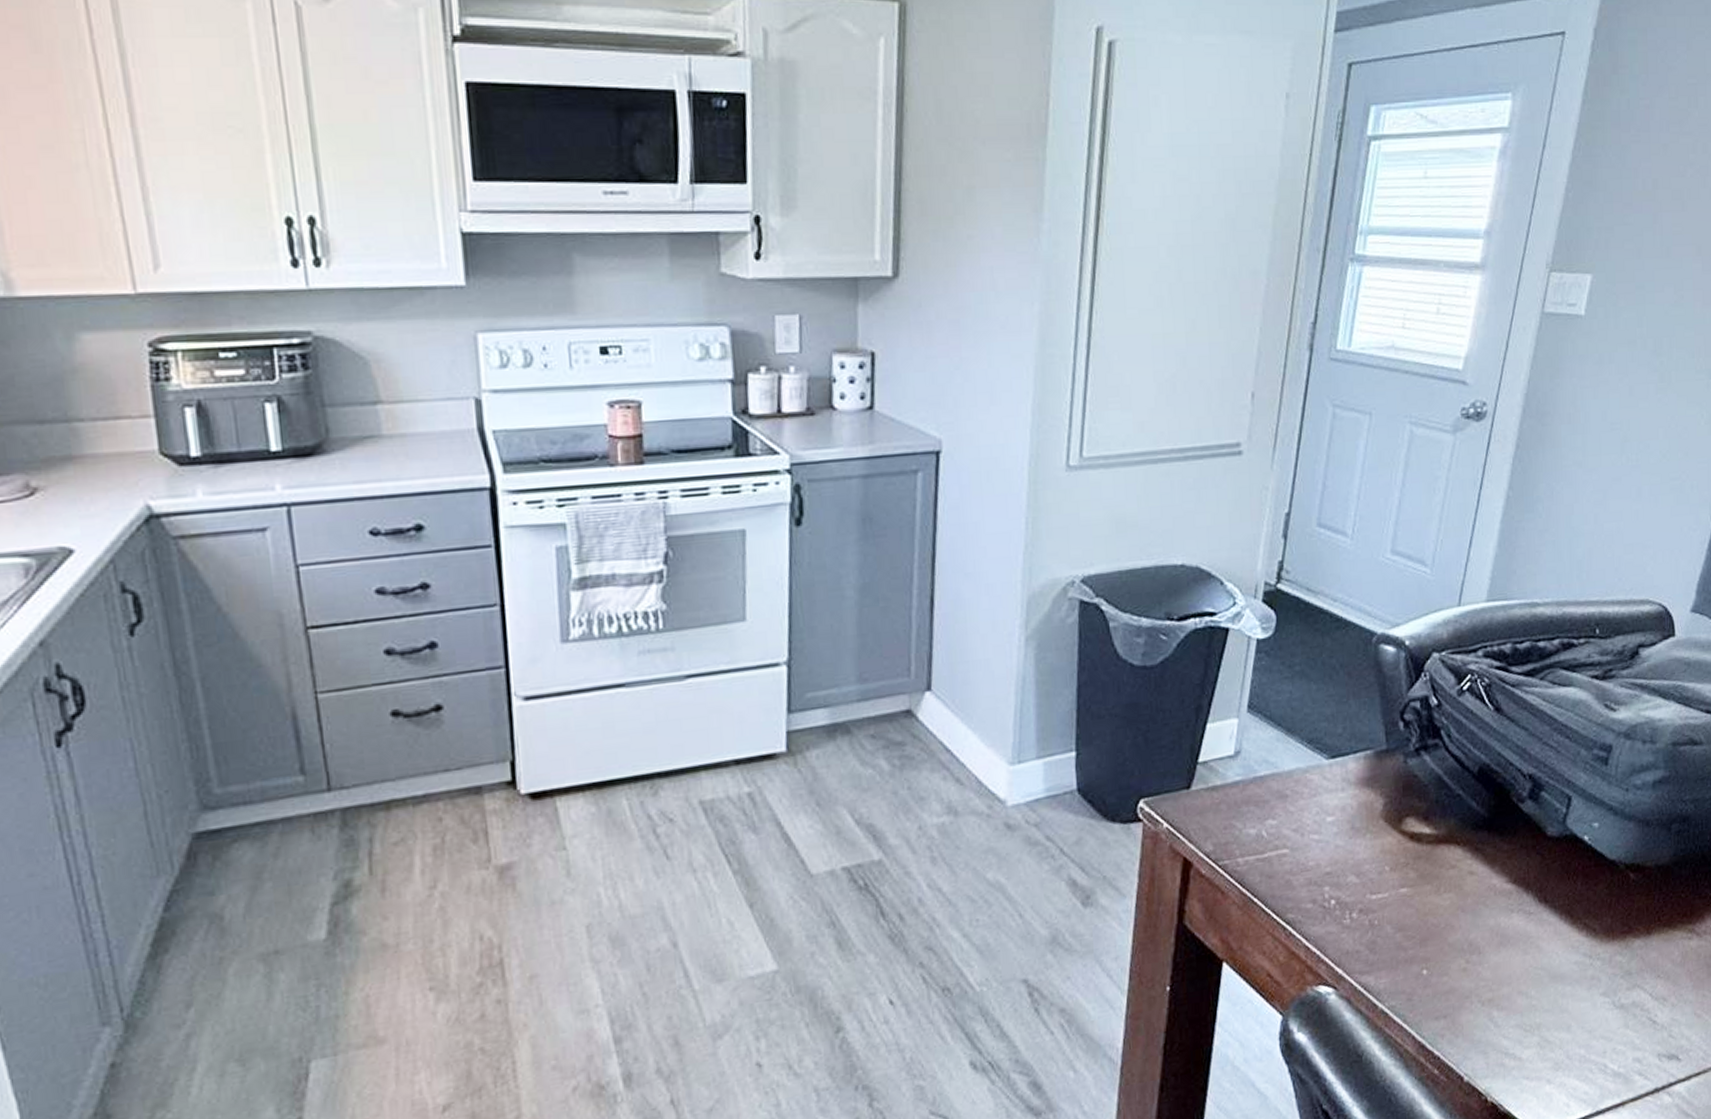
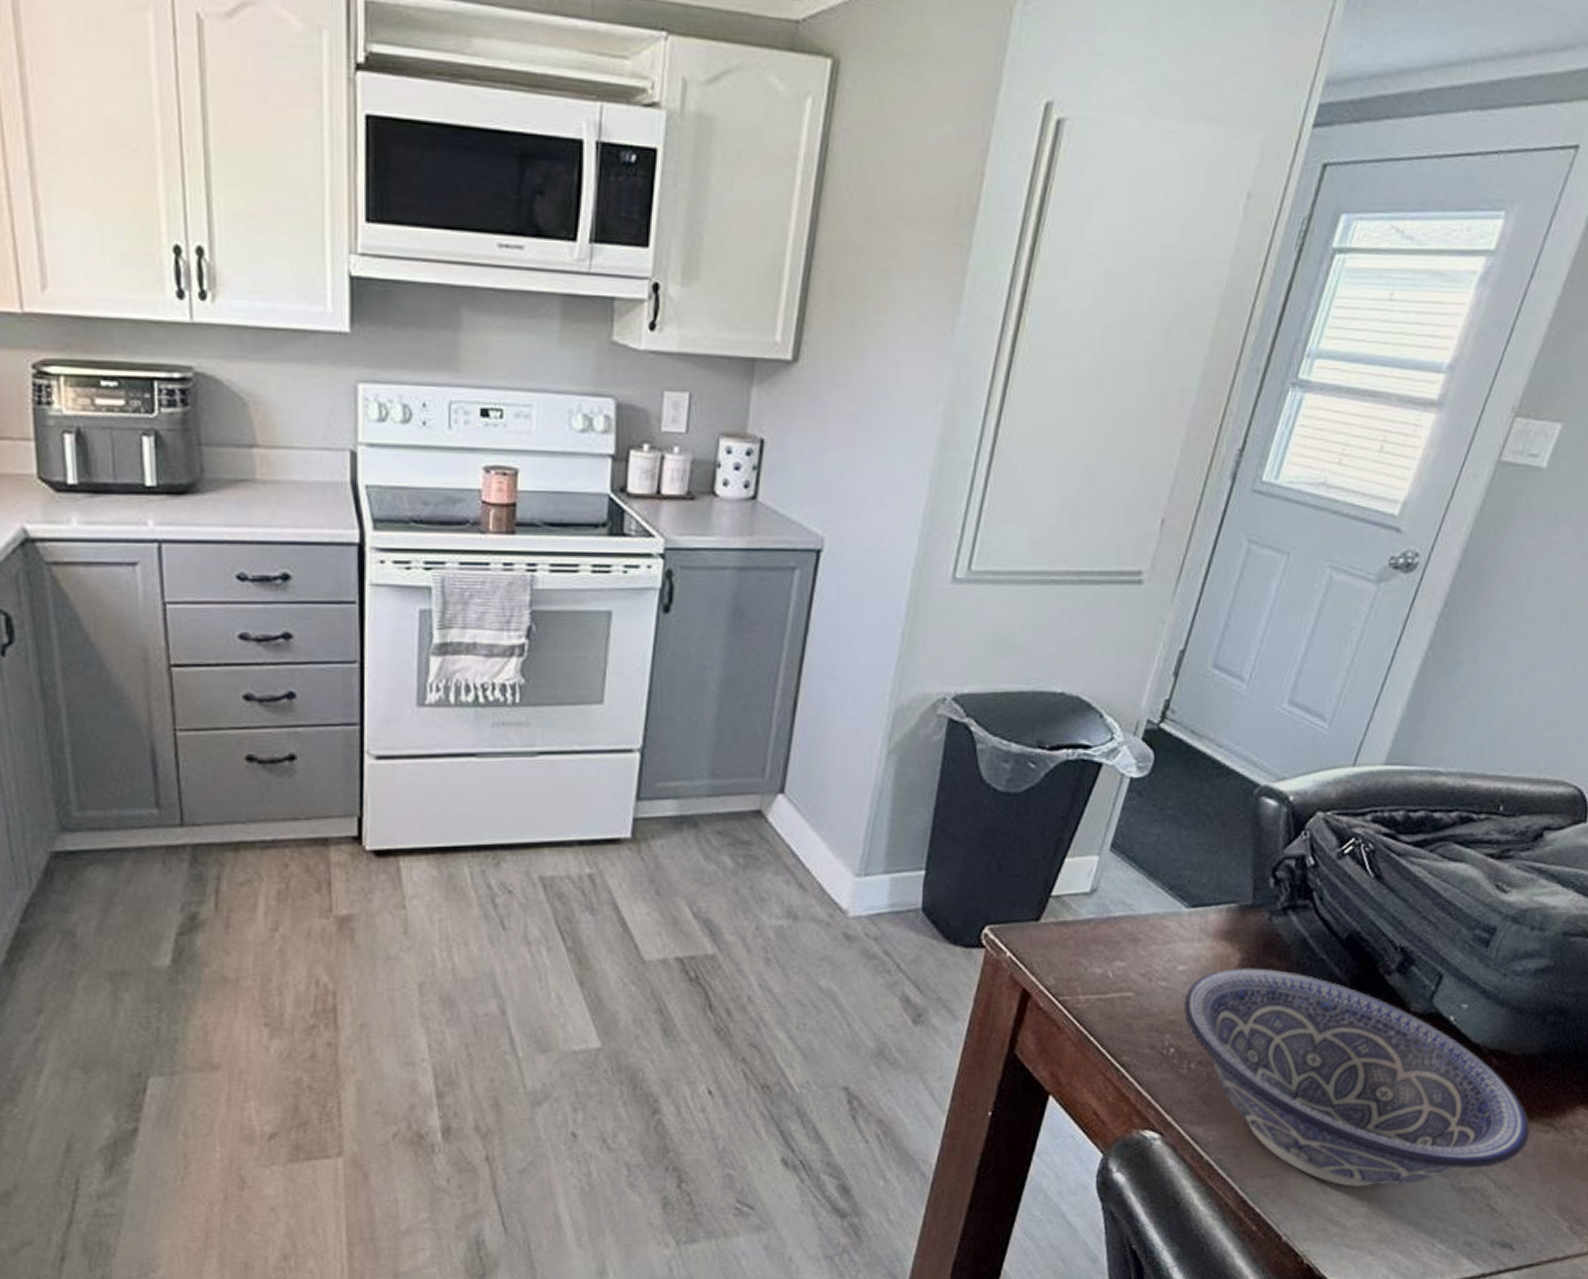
decorative bowl: none [1337,810,1676,1018] -> present [1183,968,1531,1187]

